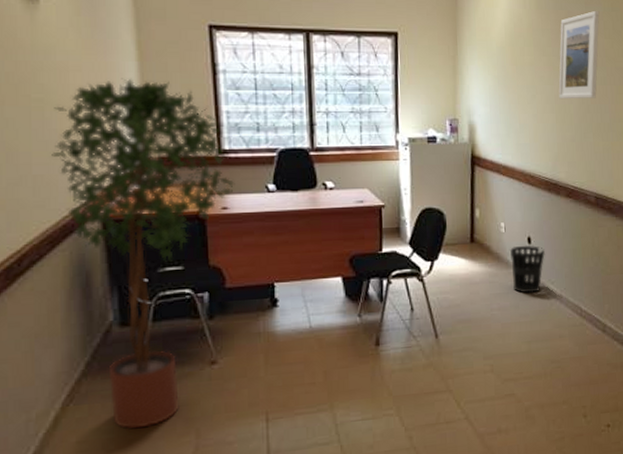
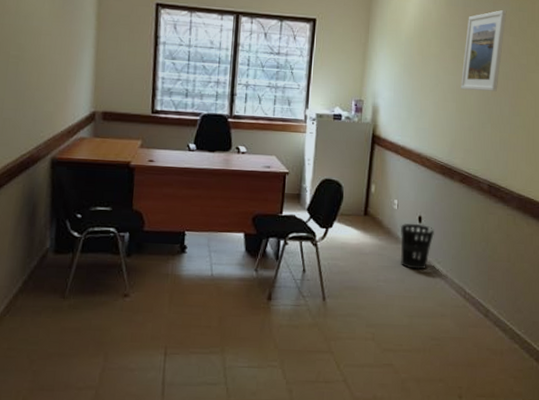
potted tree: present [51,78,235,430] -> none [19,43,162,345]

